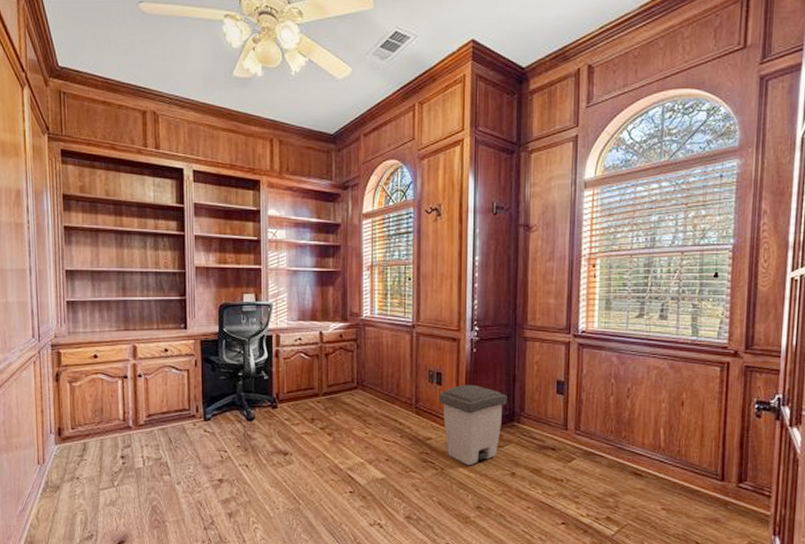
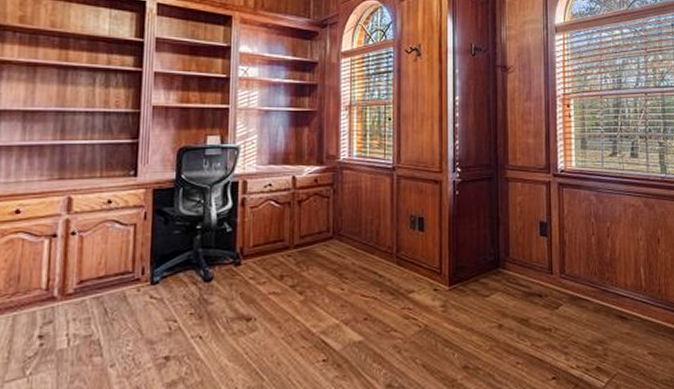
trash can: present [439,384,507,466] -> none [421,229,492,320]

